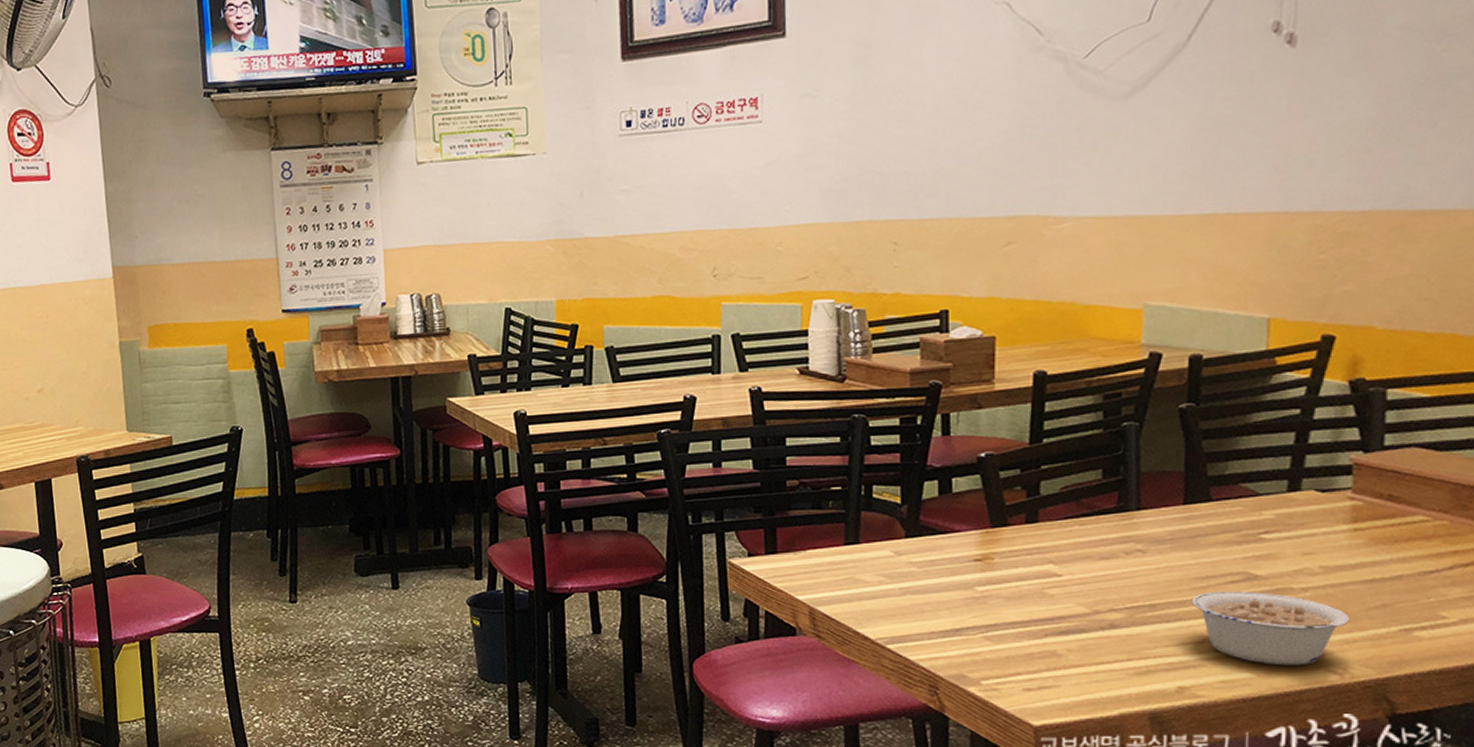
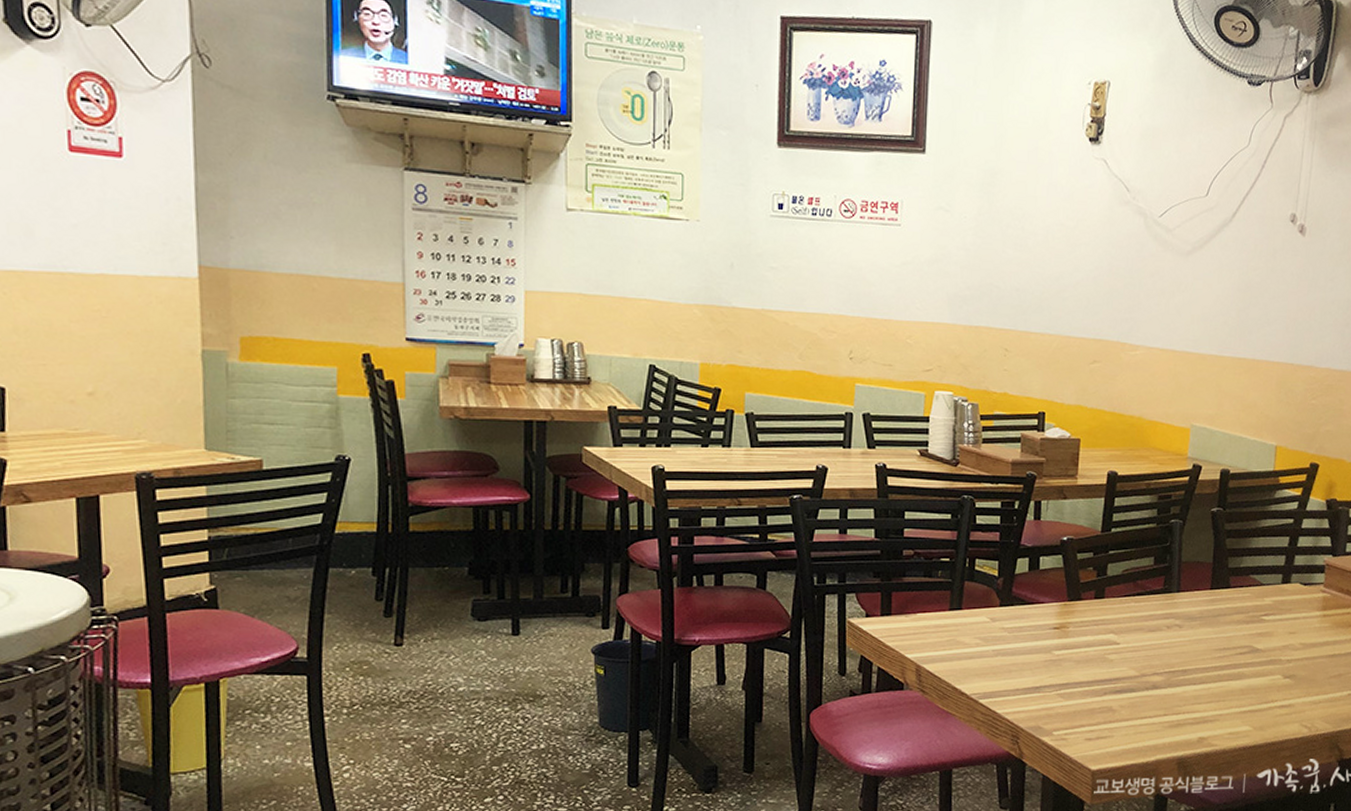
legume: present [1191,590,1350,666] -> none [1211,660,1318,721]

